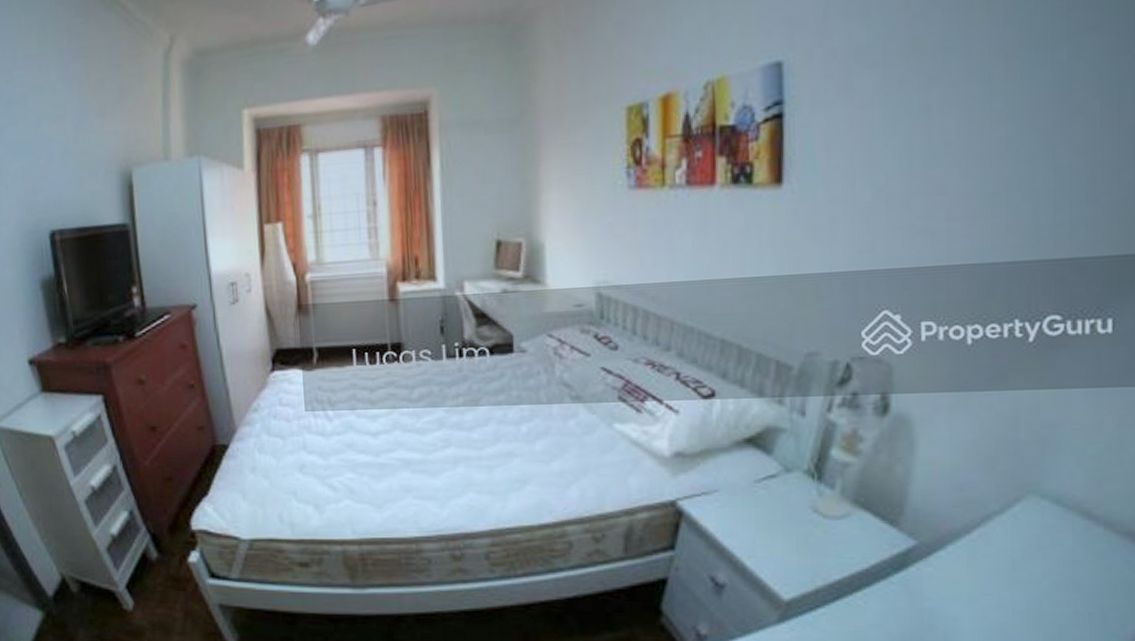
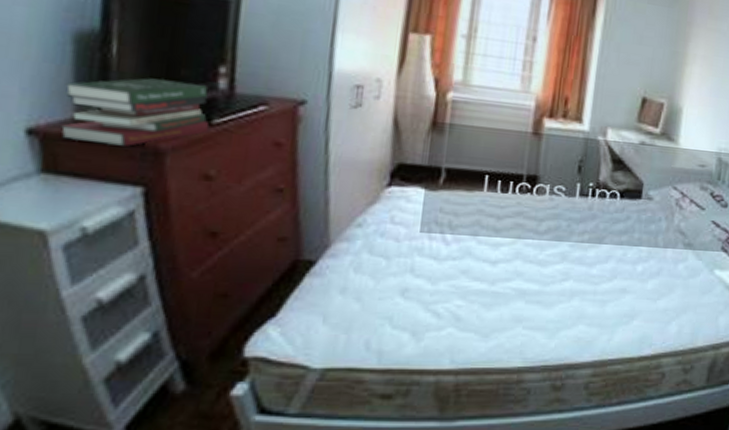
books: none [42,305,135,365] -> present [59,78,210,147]

